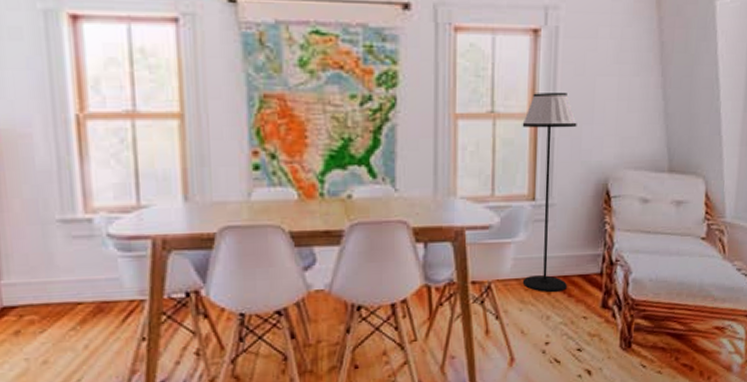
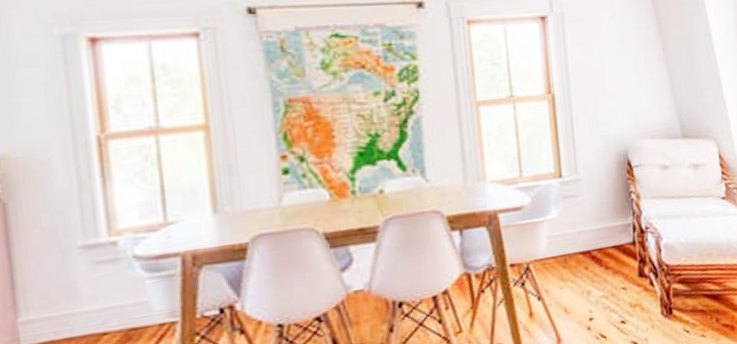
floor lamp: present [522,92,577,292] -> none [541,72,603,268]

